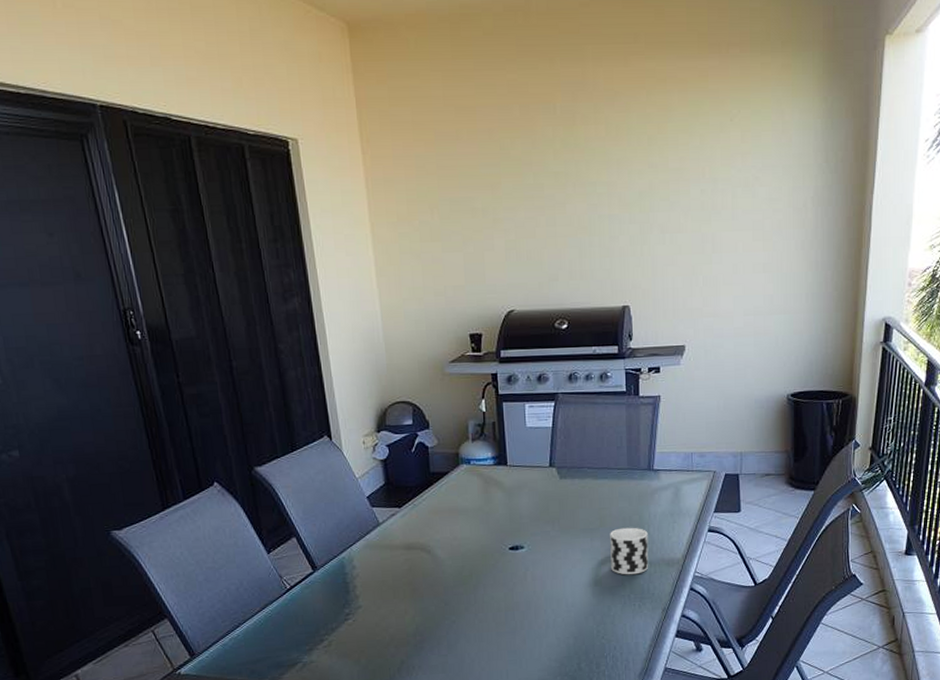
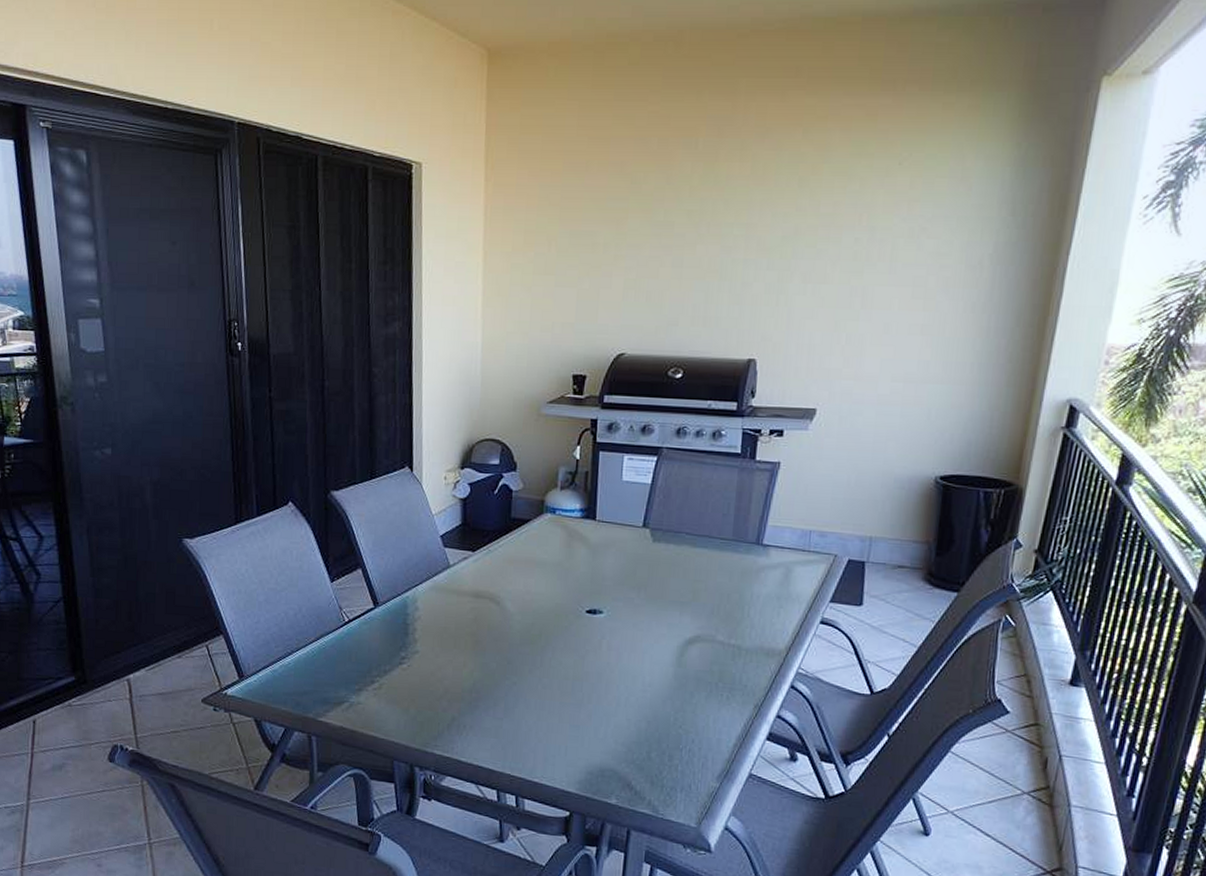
cup: present [610,527,649,575] -> none [699,605,748,661]

